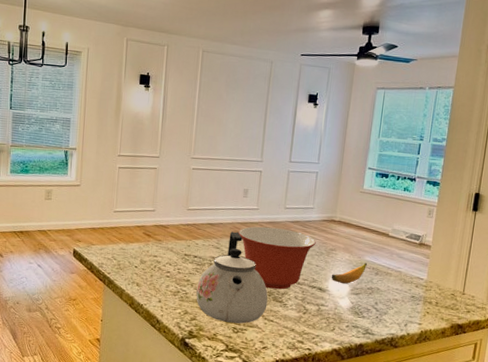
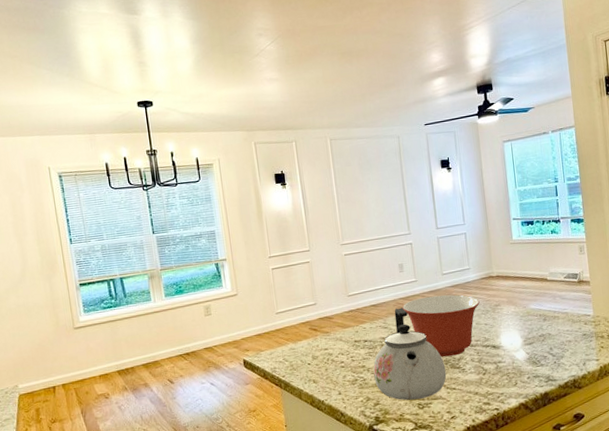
banana: present [331,262,368,284] -> none [501,311,534,337]

